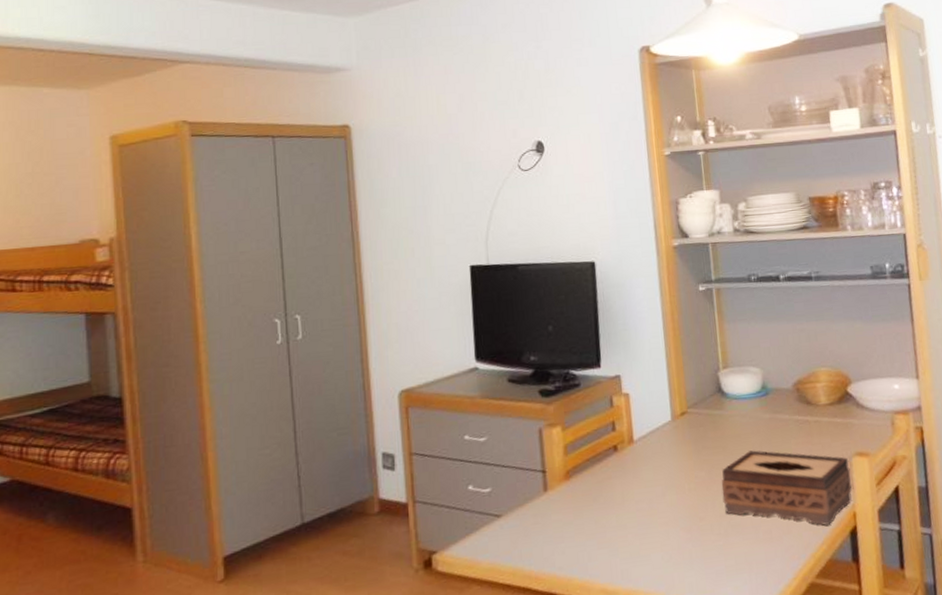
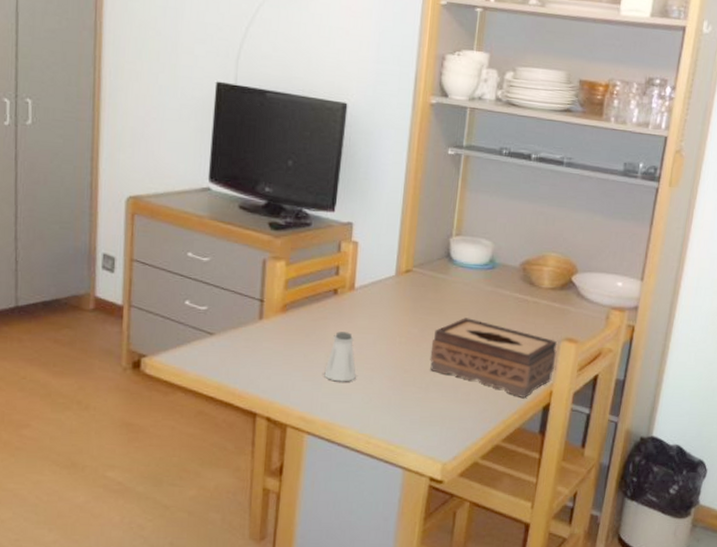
saltshaker: none [618,488,652,544] -> present [324,332,356,382]

